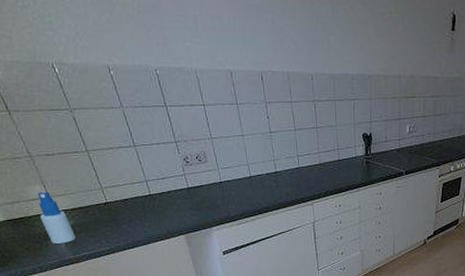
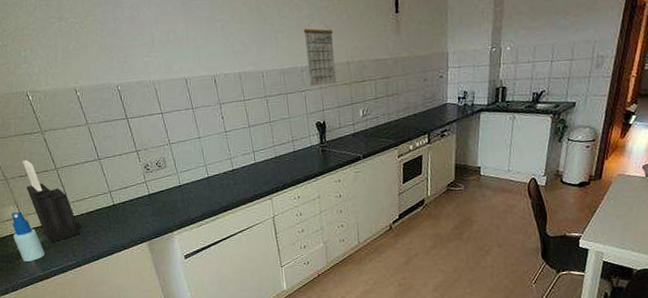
knife block: none [49,138,116,227] -> present [23,160,82,243]
calendar: none [357,28,387,96] -> present [303,22,336,87]

